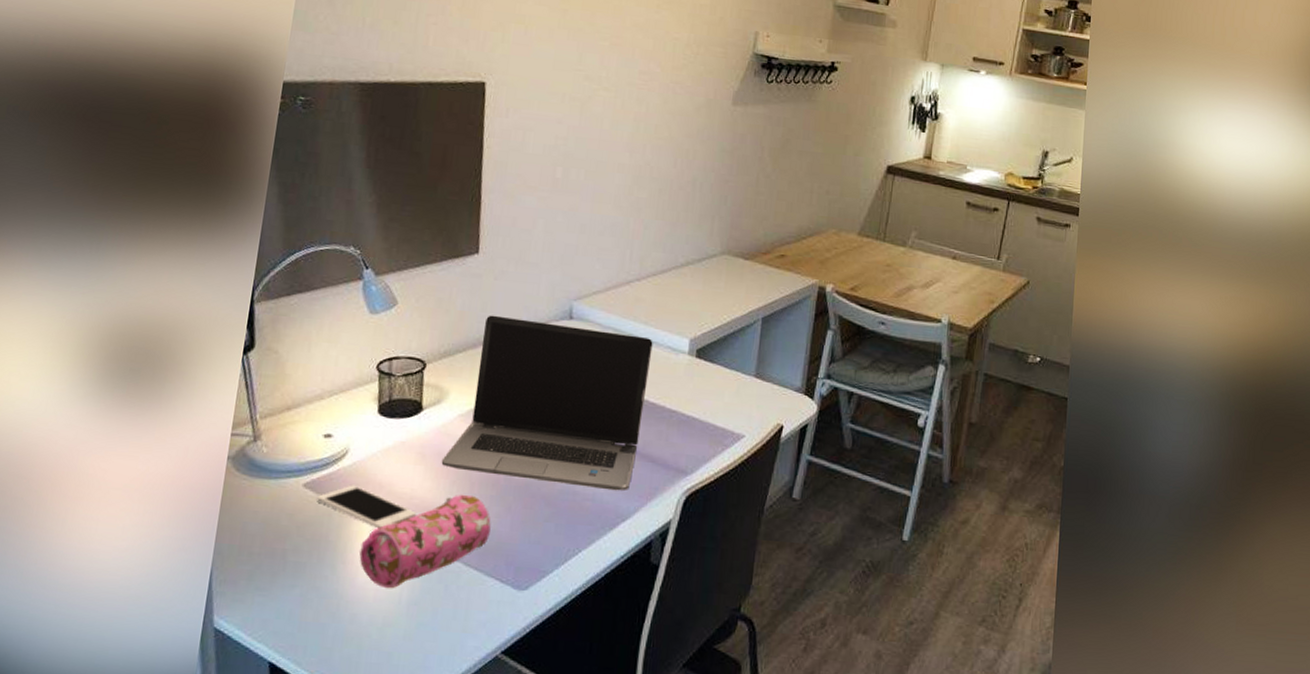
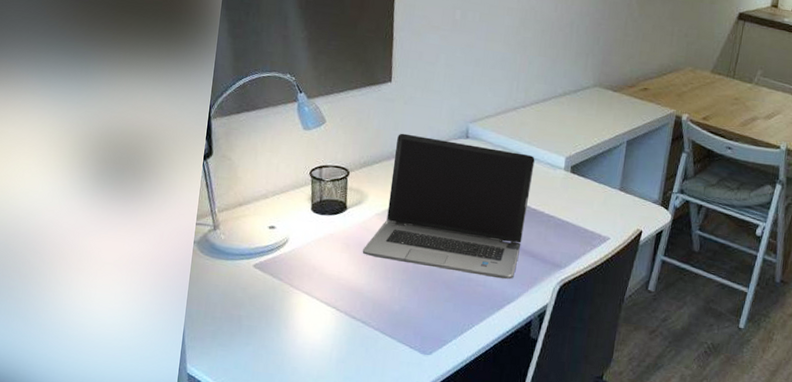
cell phone: present [317,485,416,529] -> none [264,267,343,303]
pencil case: present [359,494,491,589] -> none [298,277,402,350]

